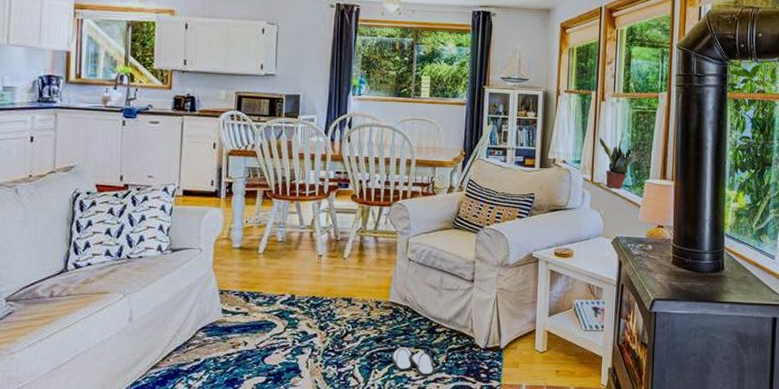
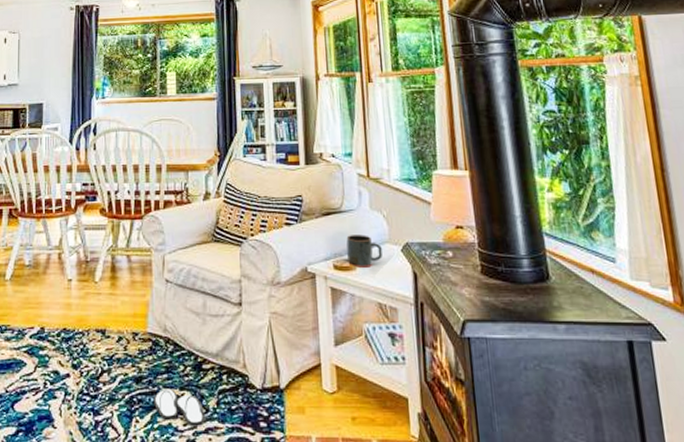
mug: none [566,228,596,255] -> present [345,235,383,268]
potted plant: present [599,132,639,190] -> none [371,116,421,185]

